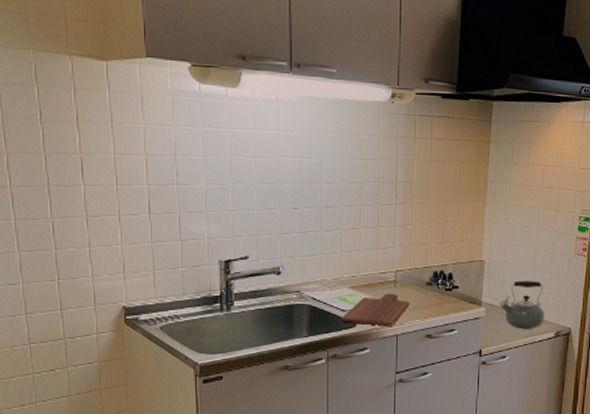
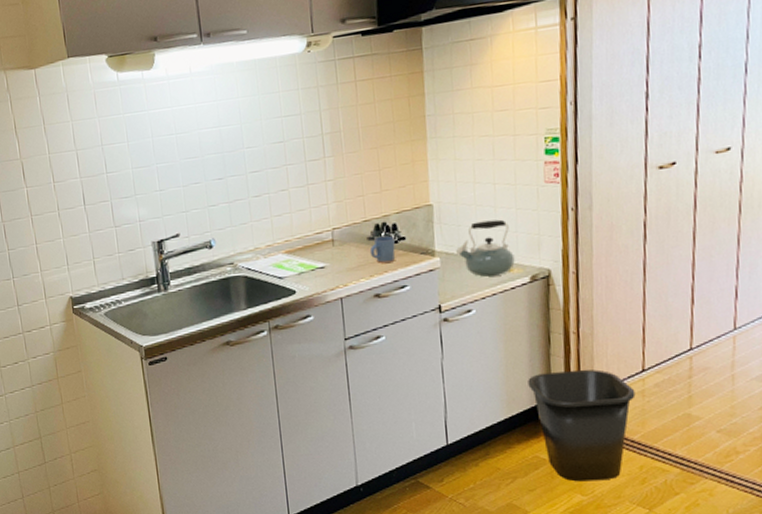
cutting board: present [341,293,410,326] -> none [279,253,352,291]
mug: none [426,283,449,308] -> present [369,235,396,264]

